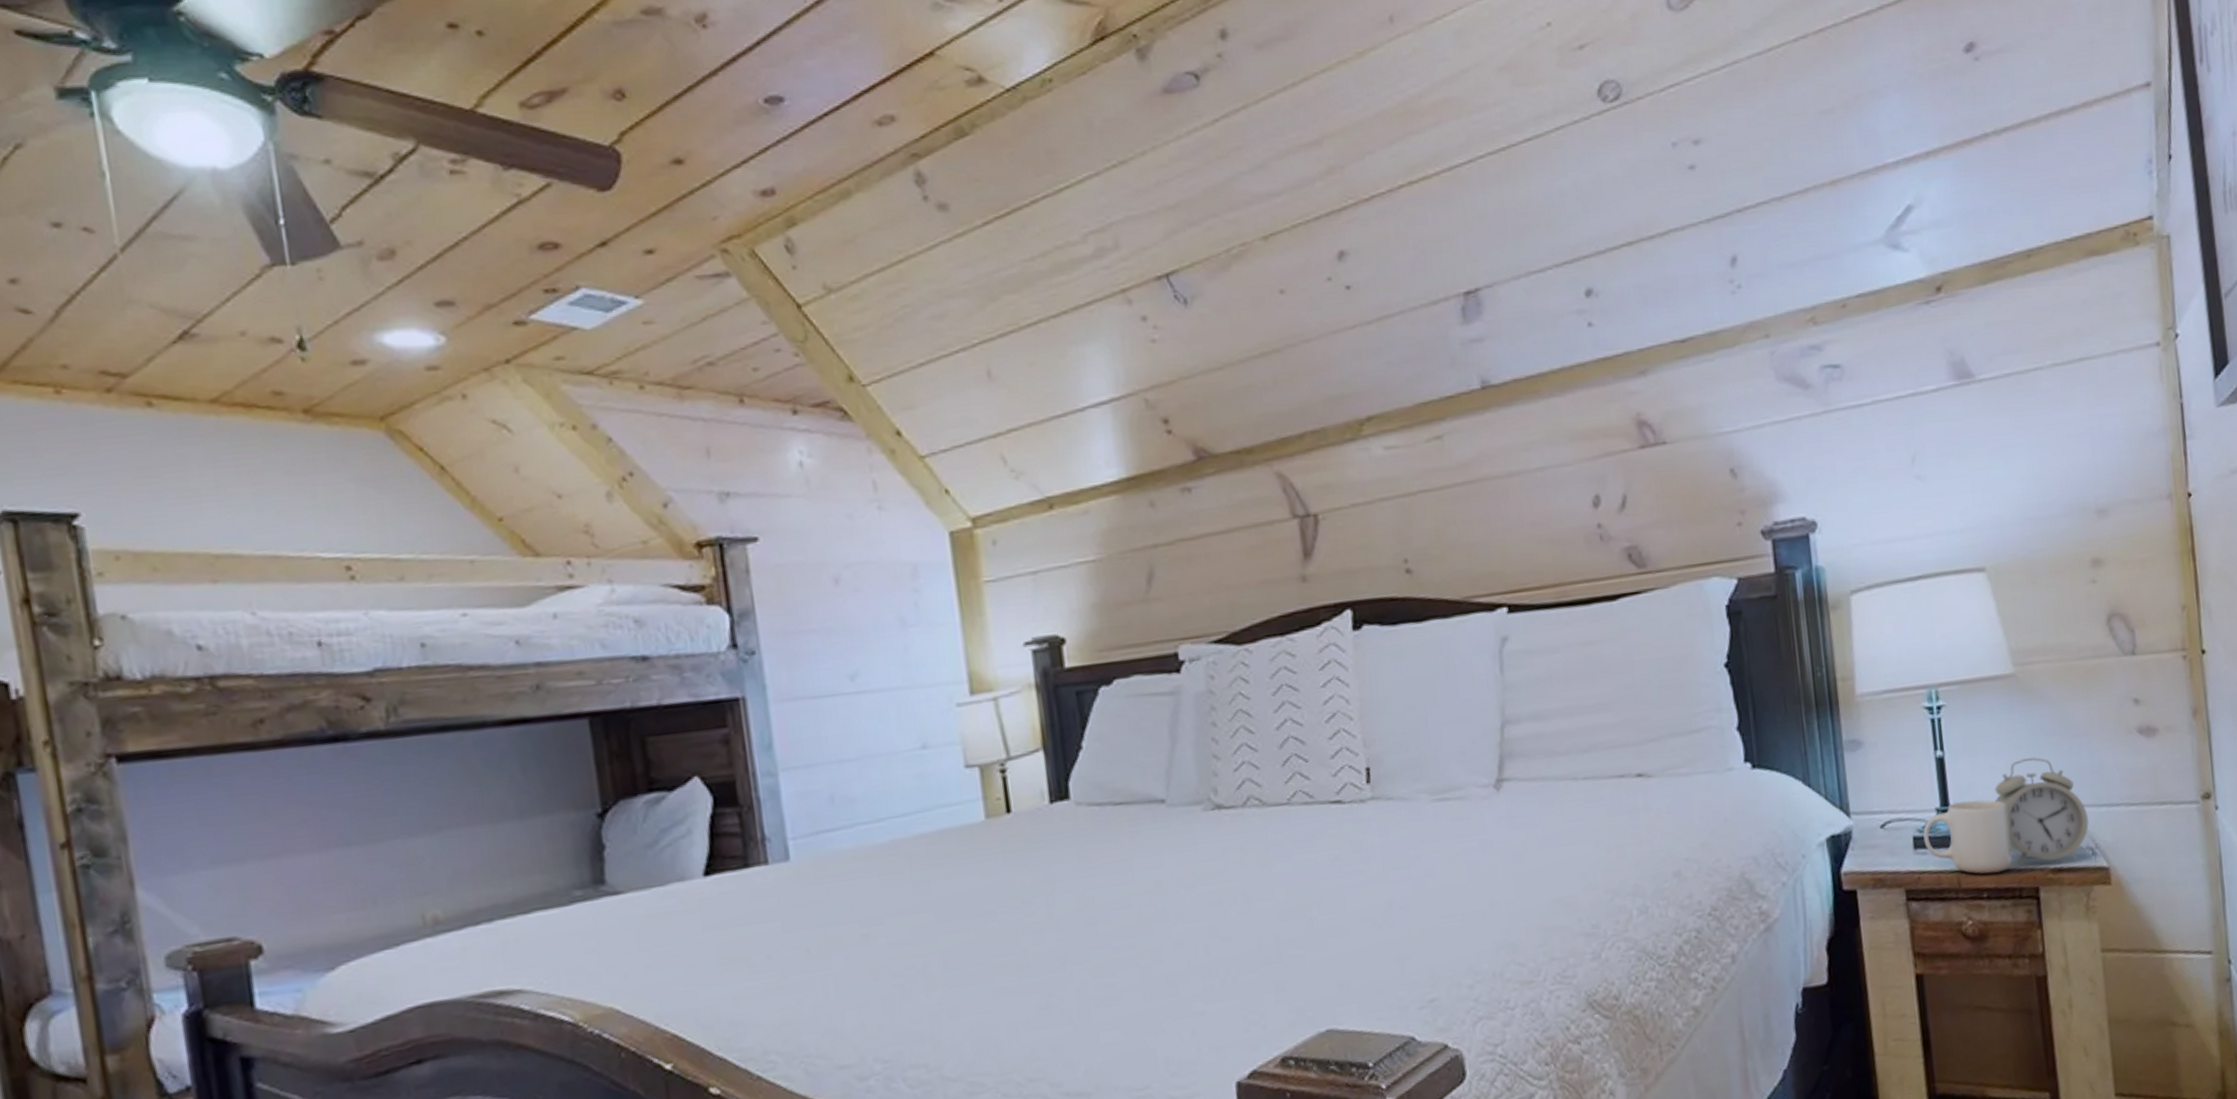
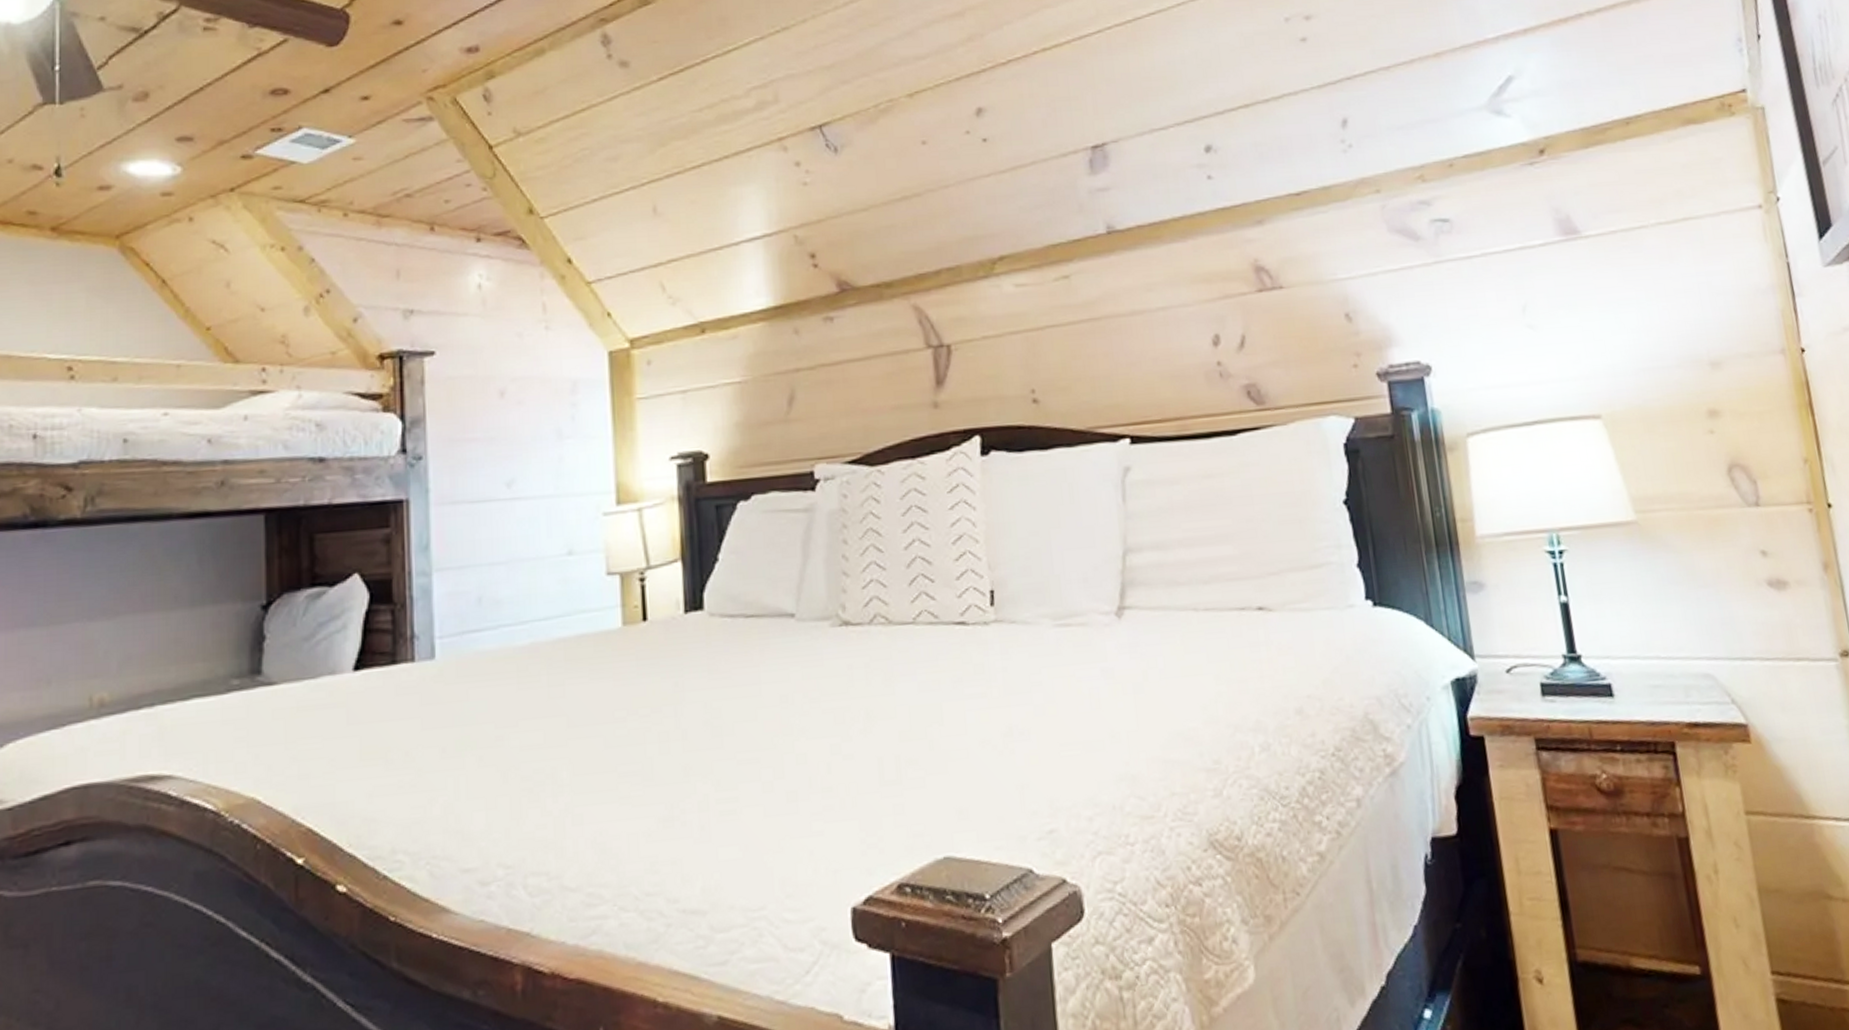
cup: present [1923,800,2012,874] -> none [1550,648,1645,726]
alarm clock: present [1994,757,2089,865] -> none [1622,606,1723,718]

